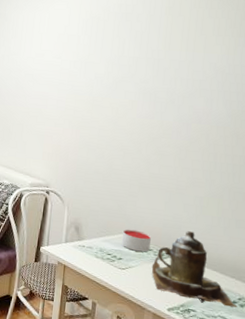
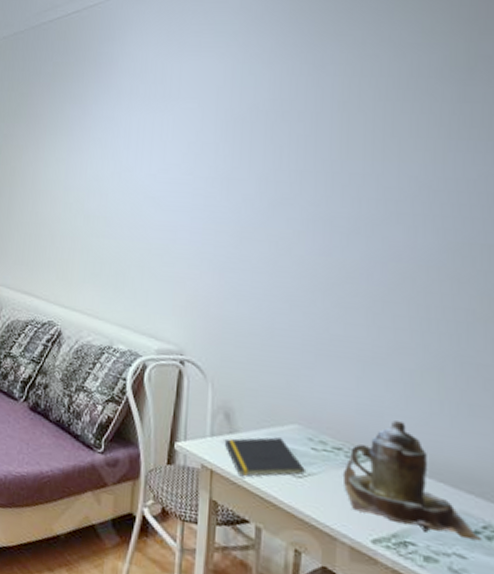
notepad: none [74,242,127,270] -> present [224,437,305,477]
candle: present [121,229,152,252] -> none [294,417,340,453]

